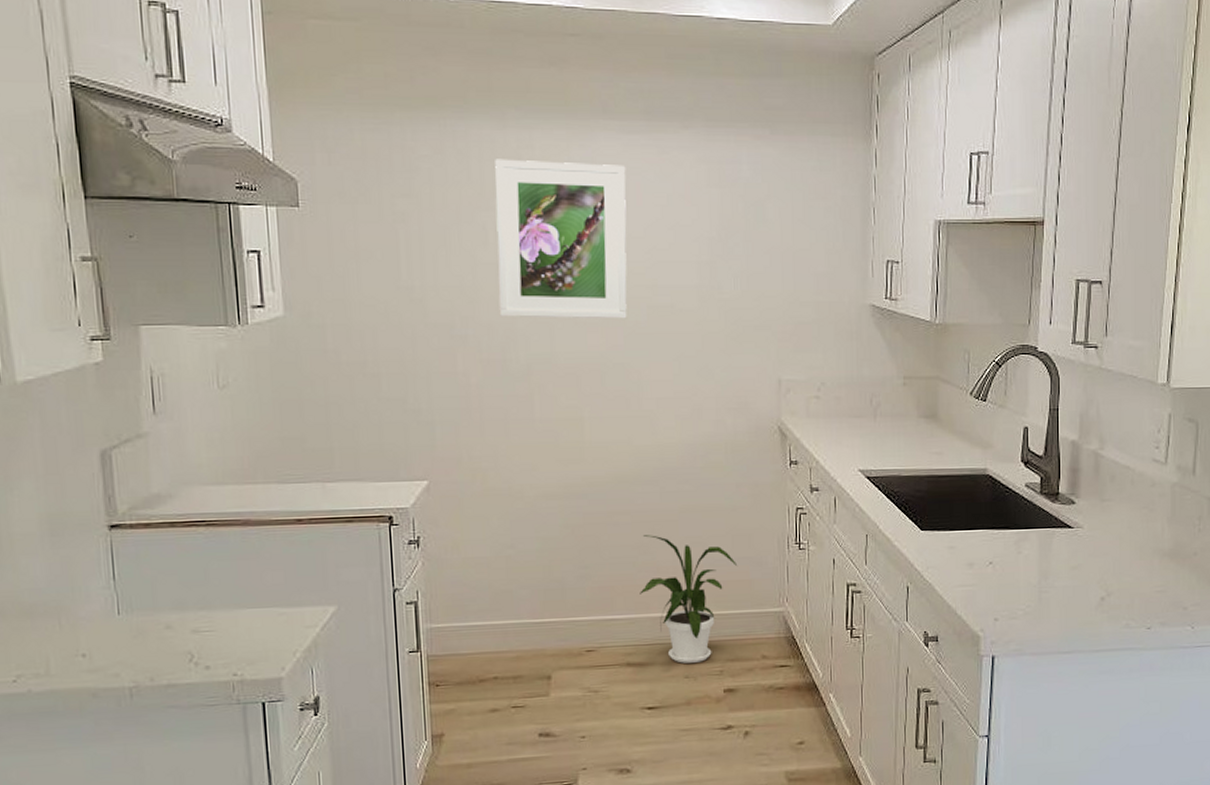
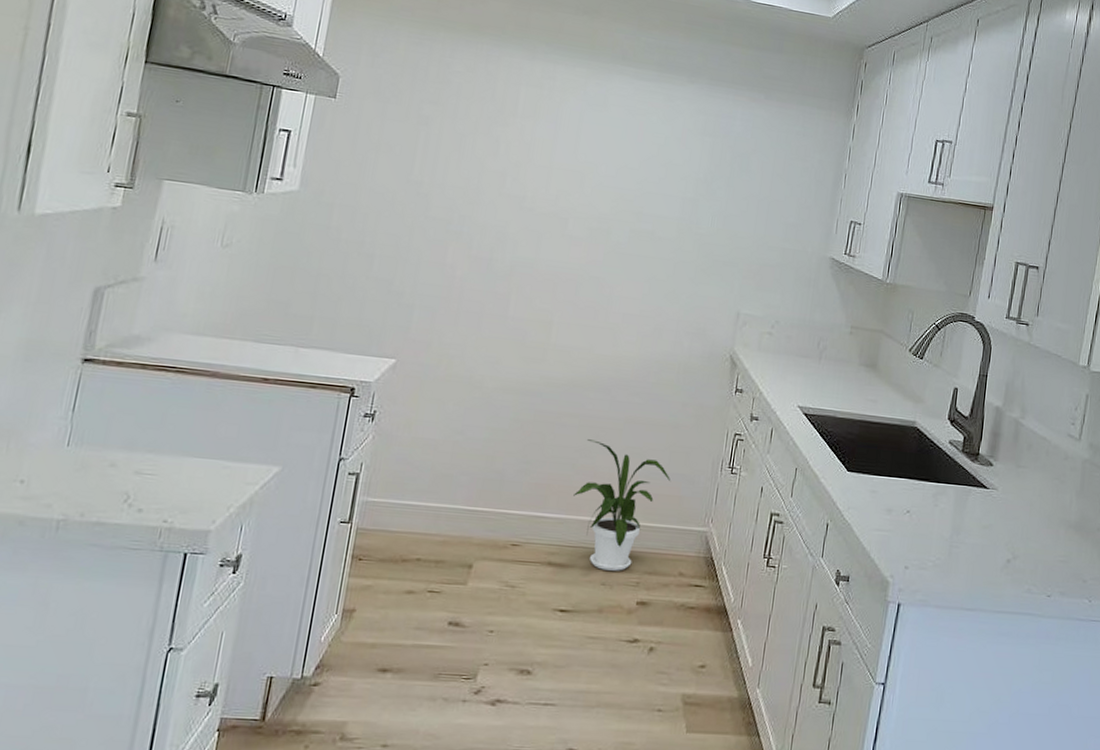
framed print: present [495,159,627,319] -> none [495,83,634,238]

